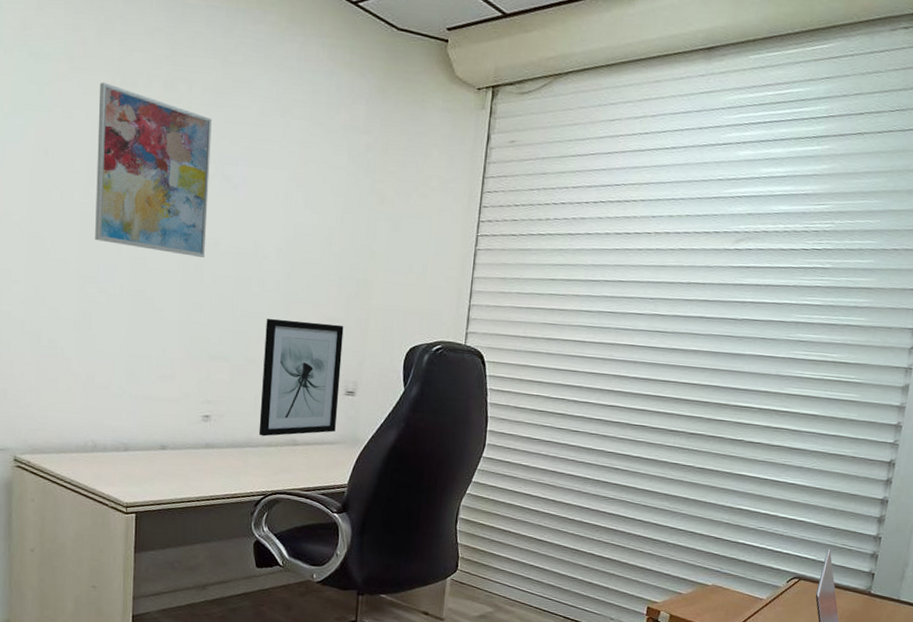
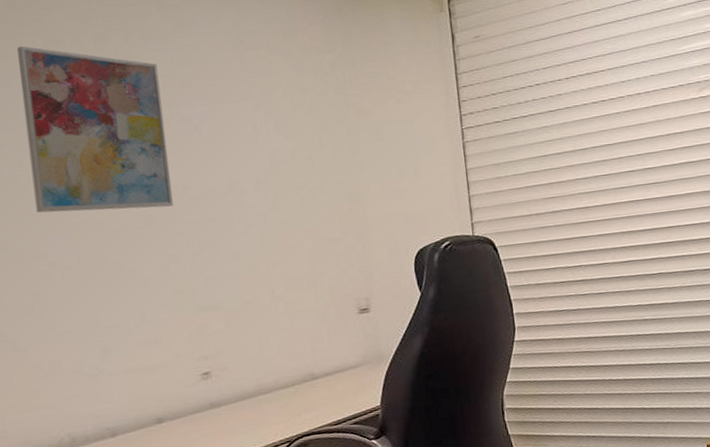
wall art: present [258,318,344,437] -> none [256,243,356,380]

